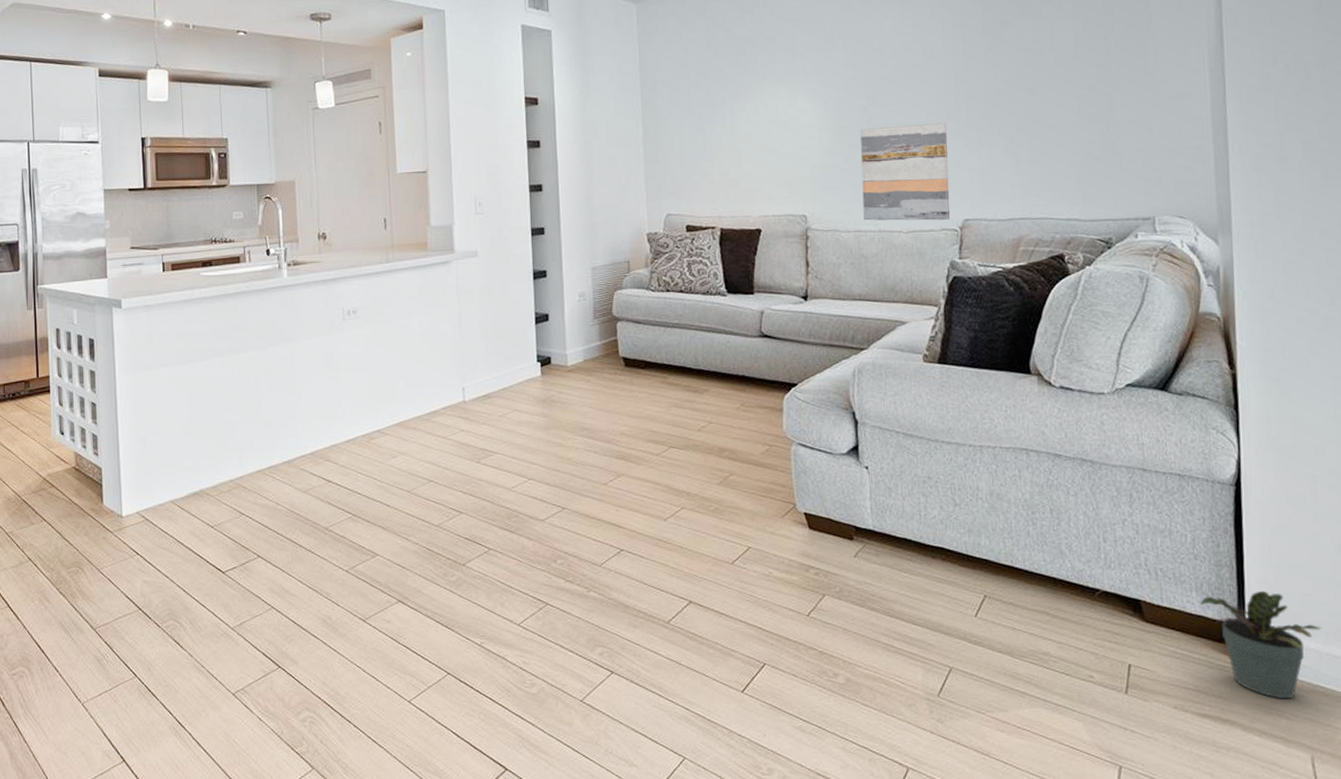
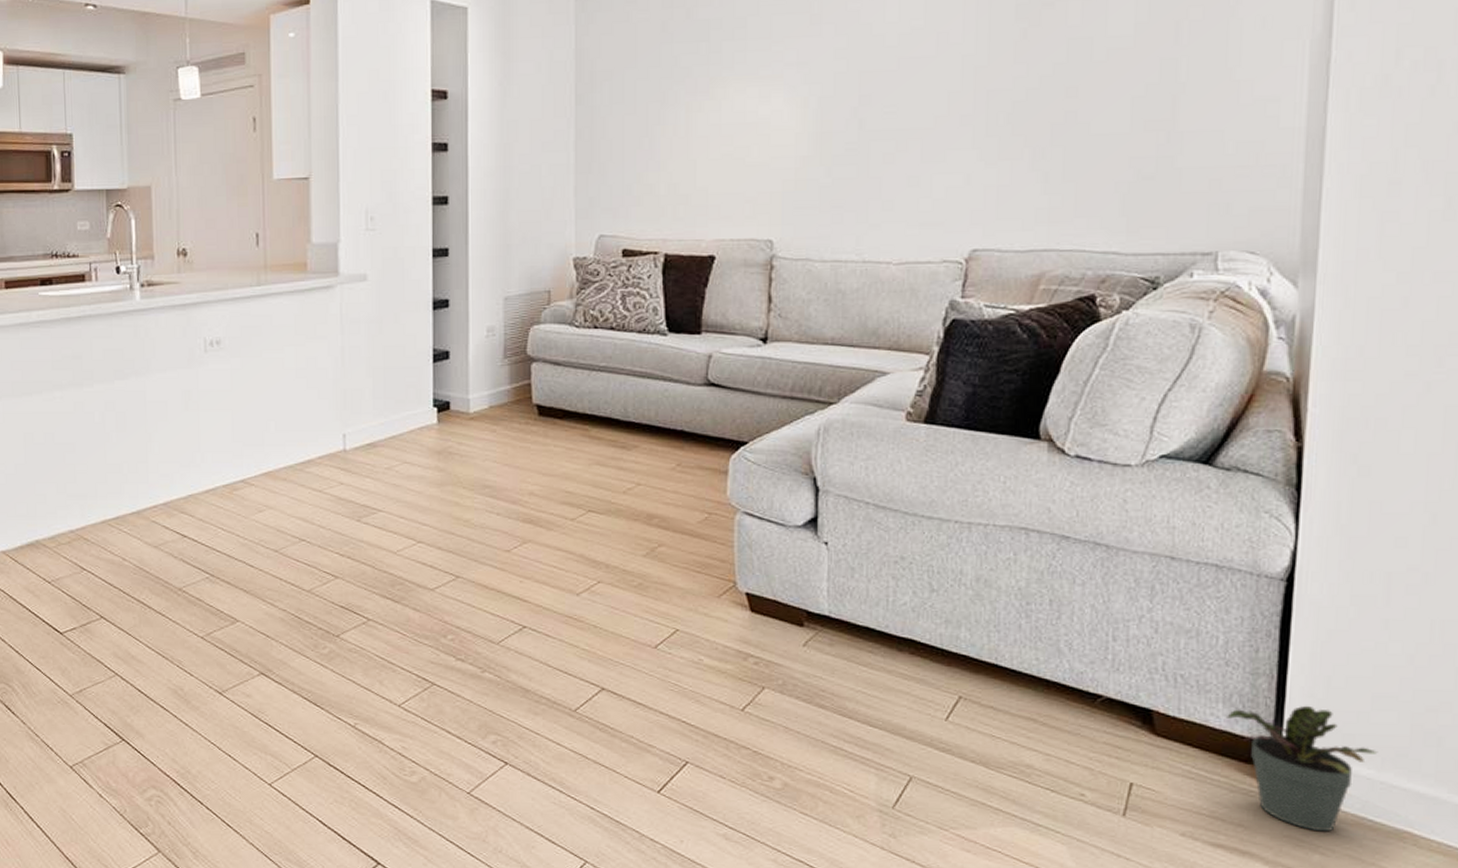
wall art: present [860,123,950,221] -> none [844,130,960,250]

